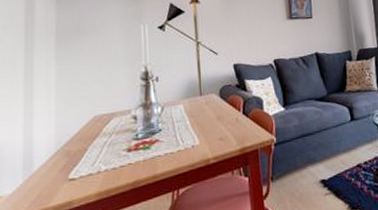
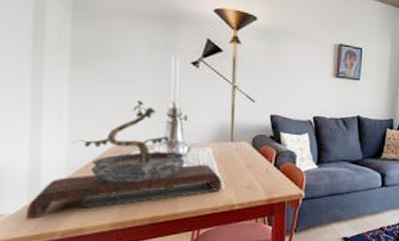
bonsai tree: none [20,69,196,199] -> present [25,101,222,220]

